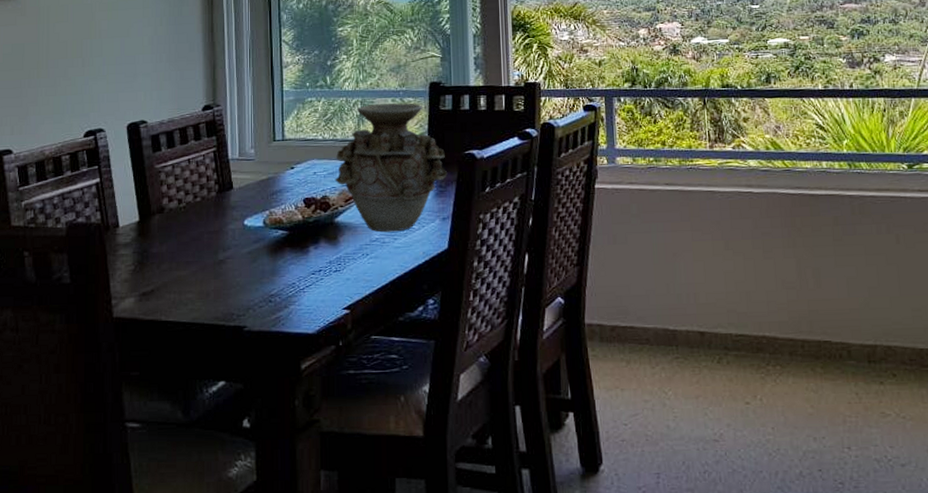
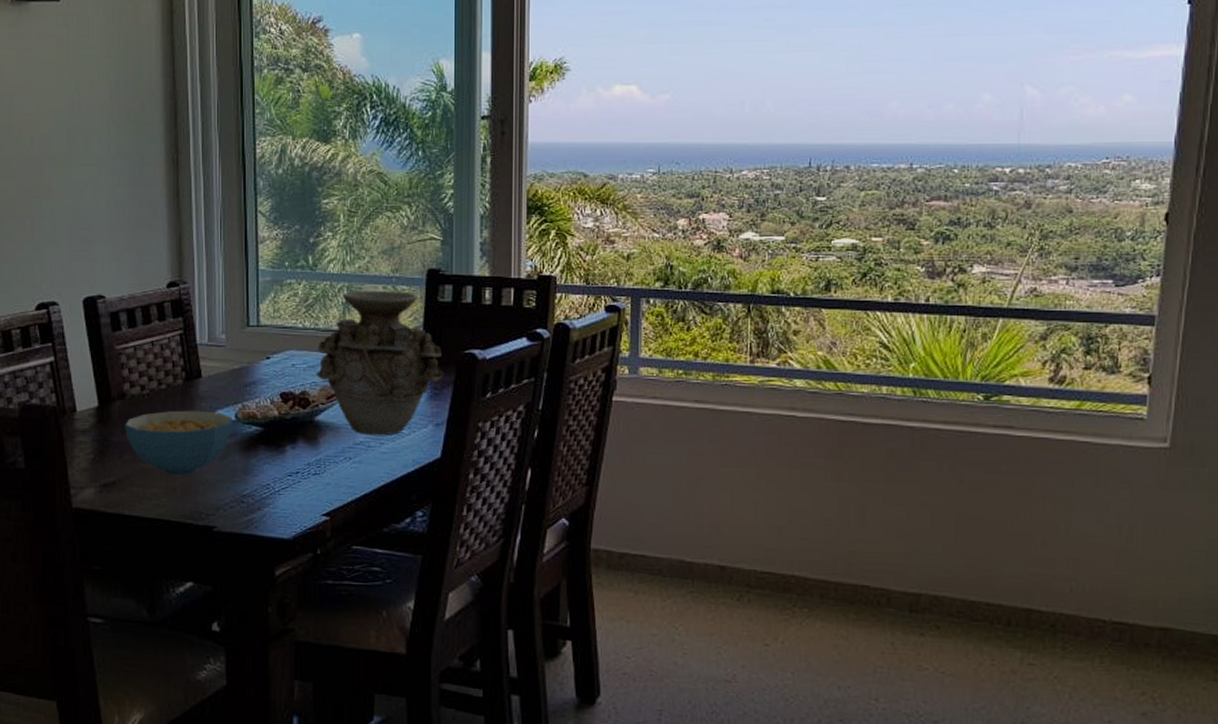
cereal bowl: none [163,219,261,281] -> present [125,410,232,476]

